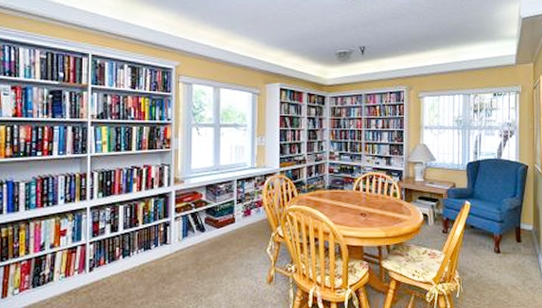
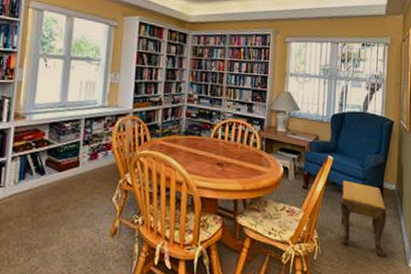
footstool: none [479,223,525,293] -> present [340,180,387,258]

